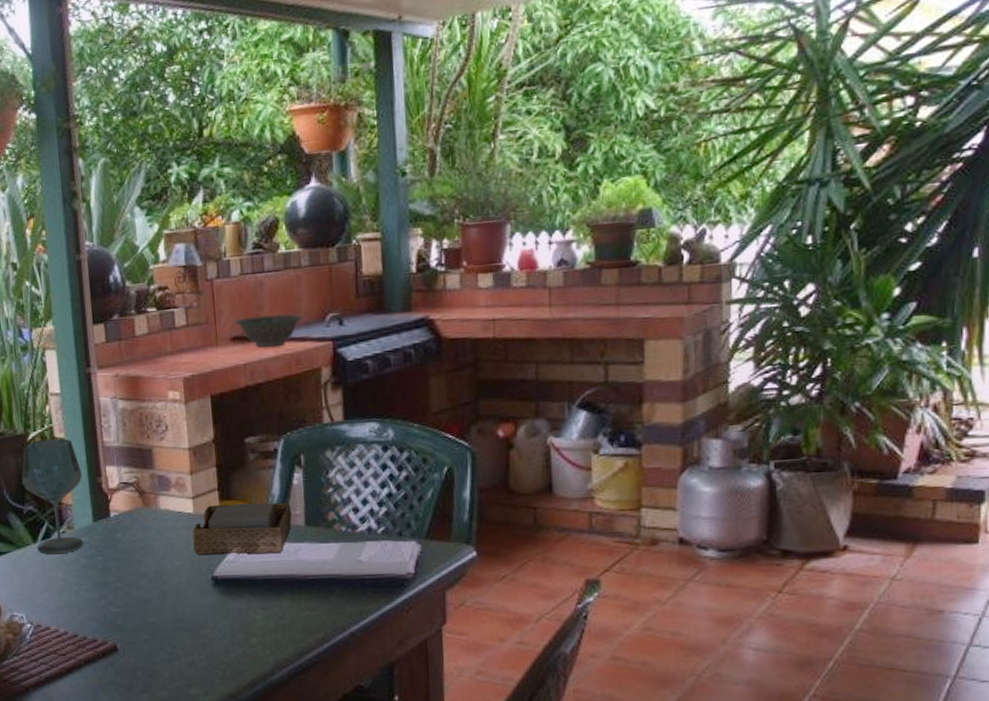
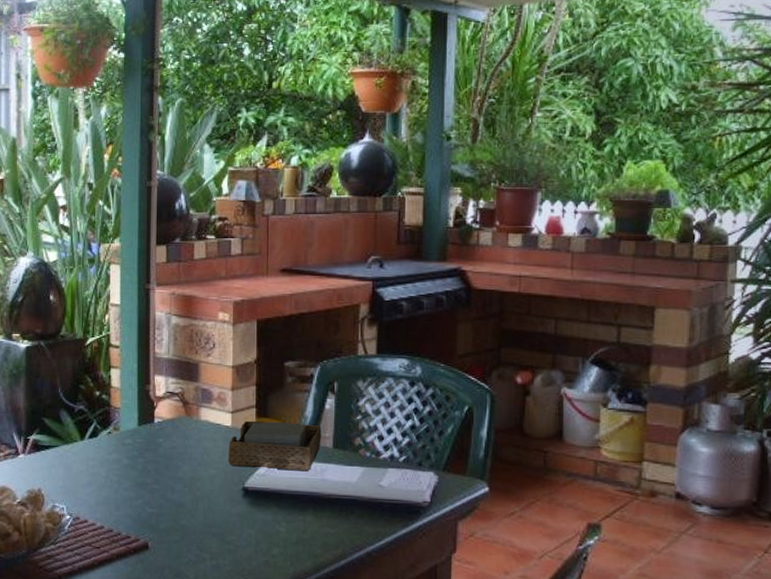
wine glass: present [21,439,83,555] -> none [77,346,132,453]
ceramic bowl: present [235,314,304,348] -> none [285,252,348,282]

